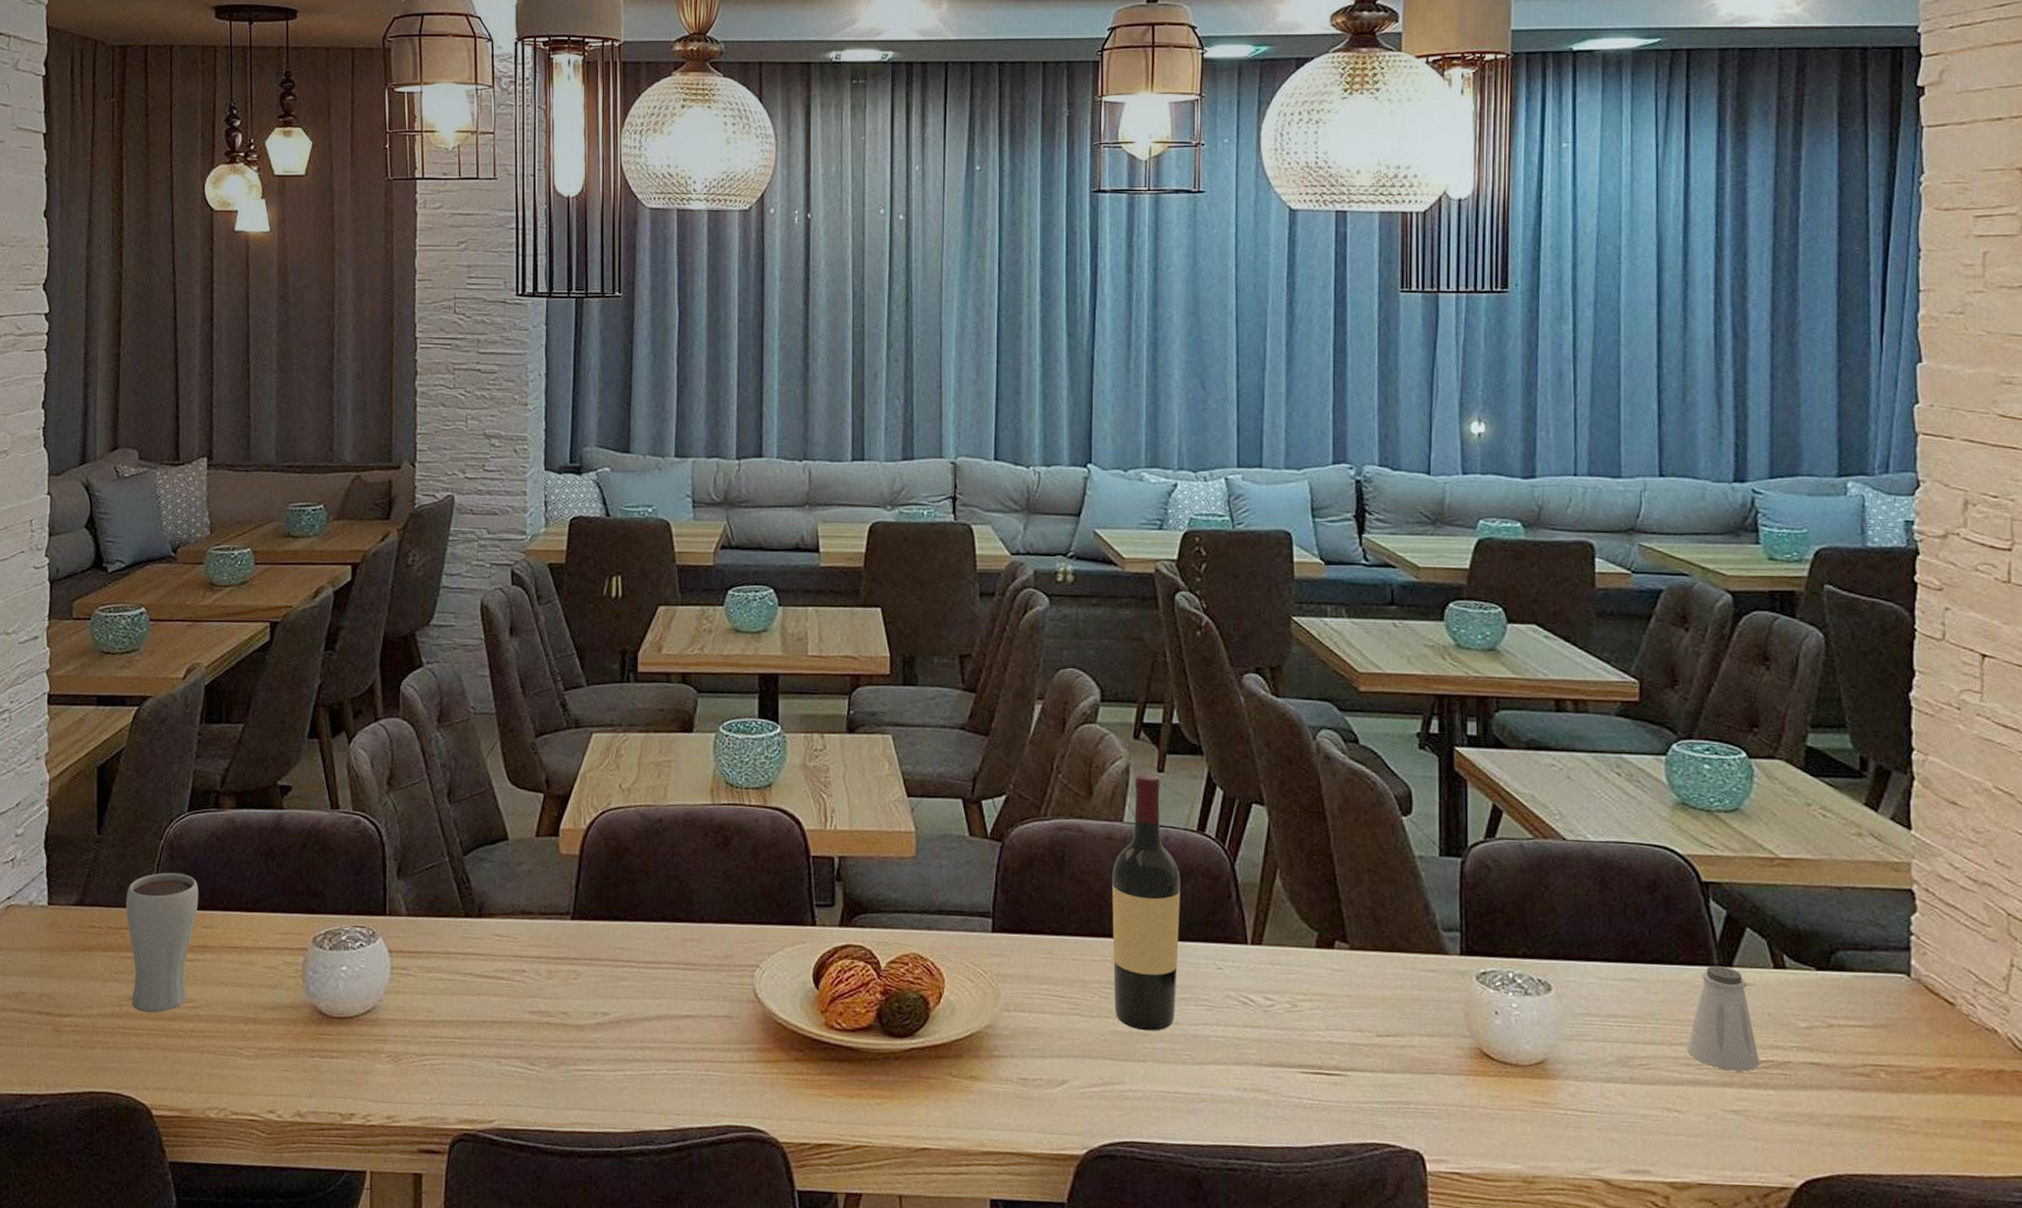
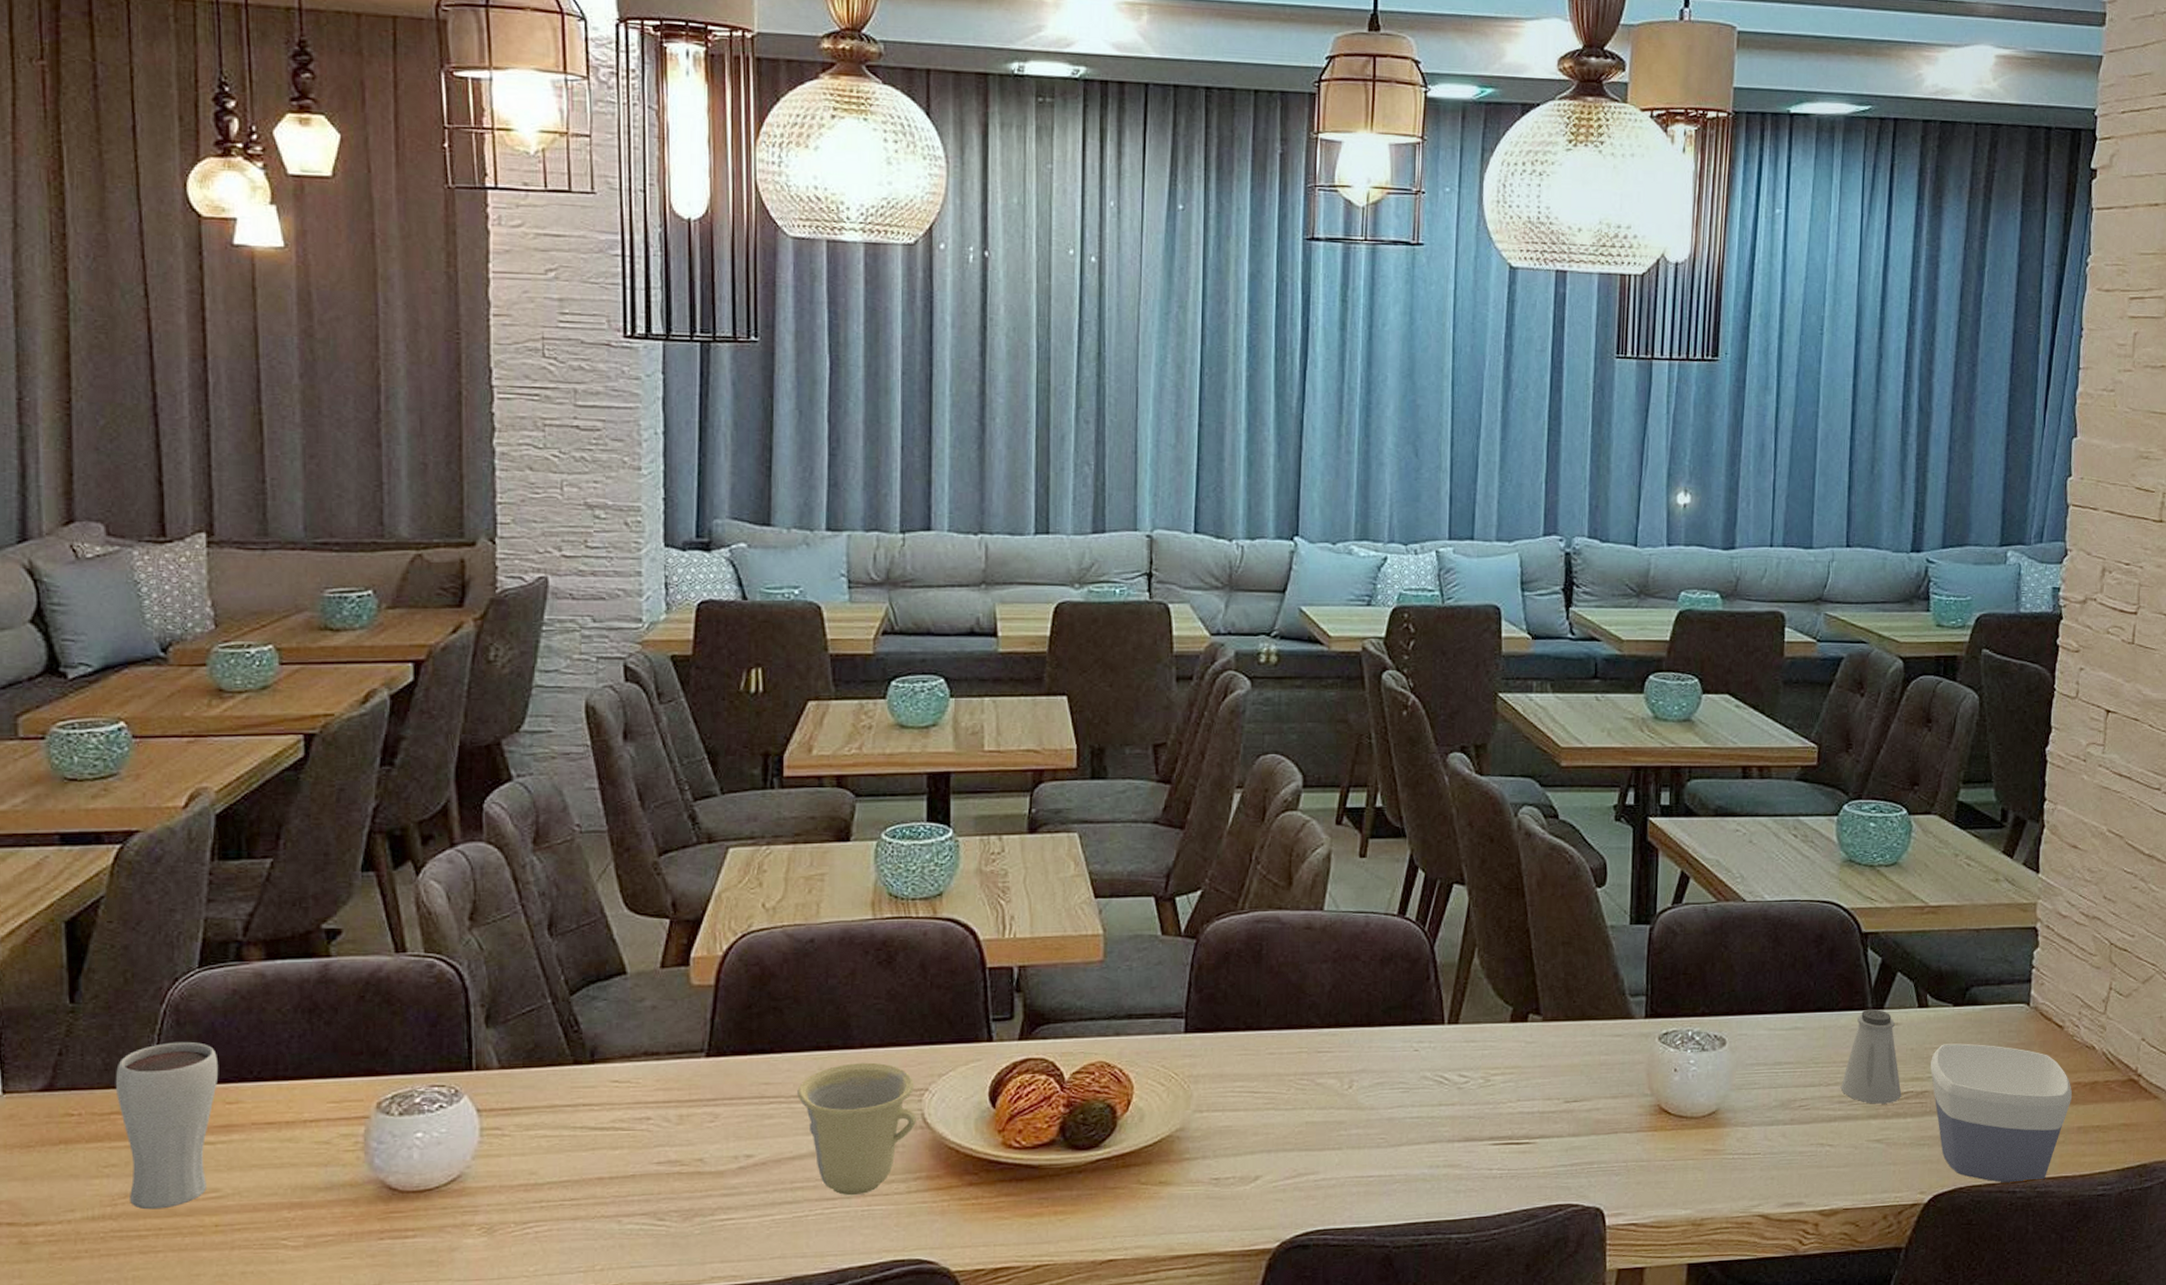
cup: none [647,935,750,1060] -> present [797,1062,917,1196]
wine bottle: present [1112,773,1180,1031] -> none [1309,859,1380,1119]
bowl: none [1793,1011,1972,1179] -> present [1930,1043,2072,1184]

